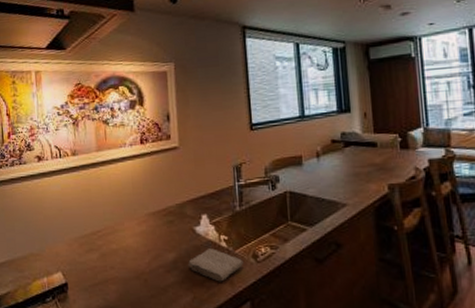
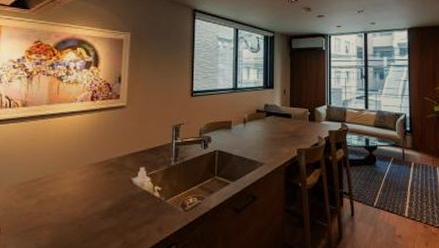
washcloth: present [187,248,244,282] -> none [121,198,173,228]

